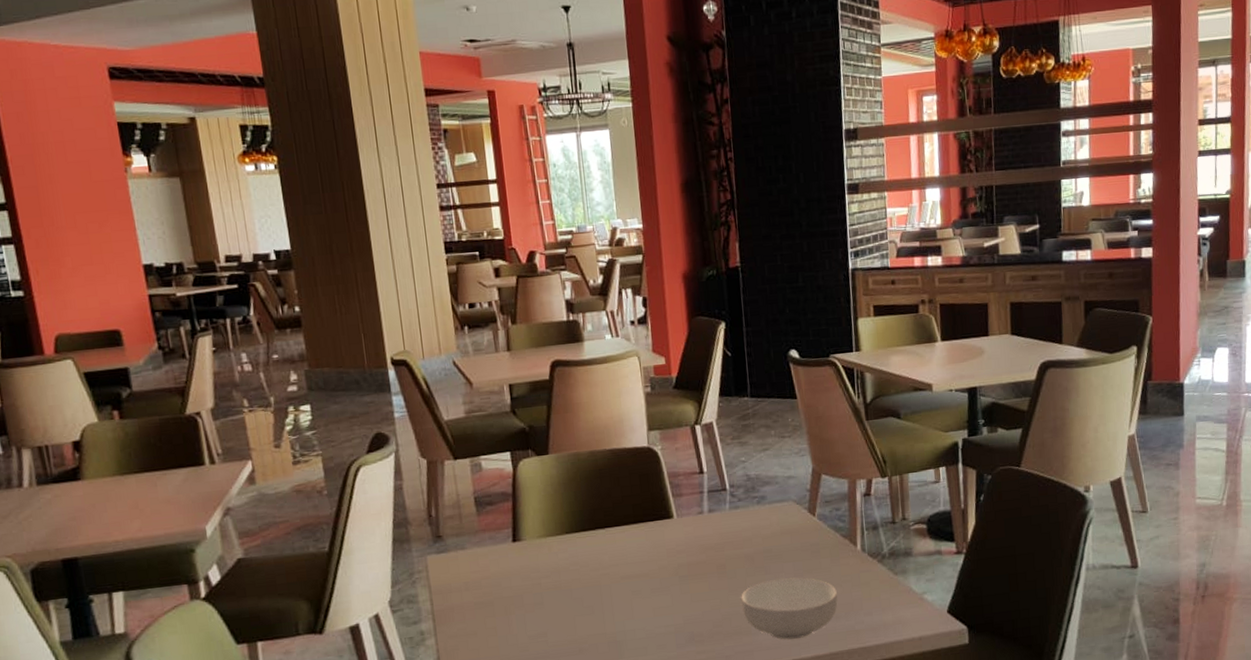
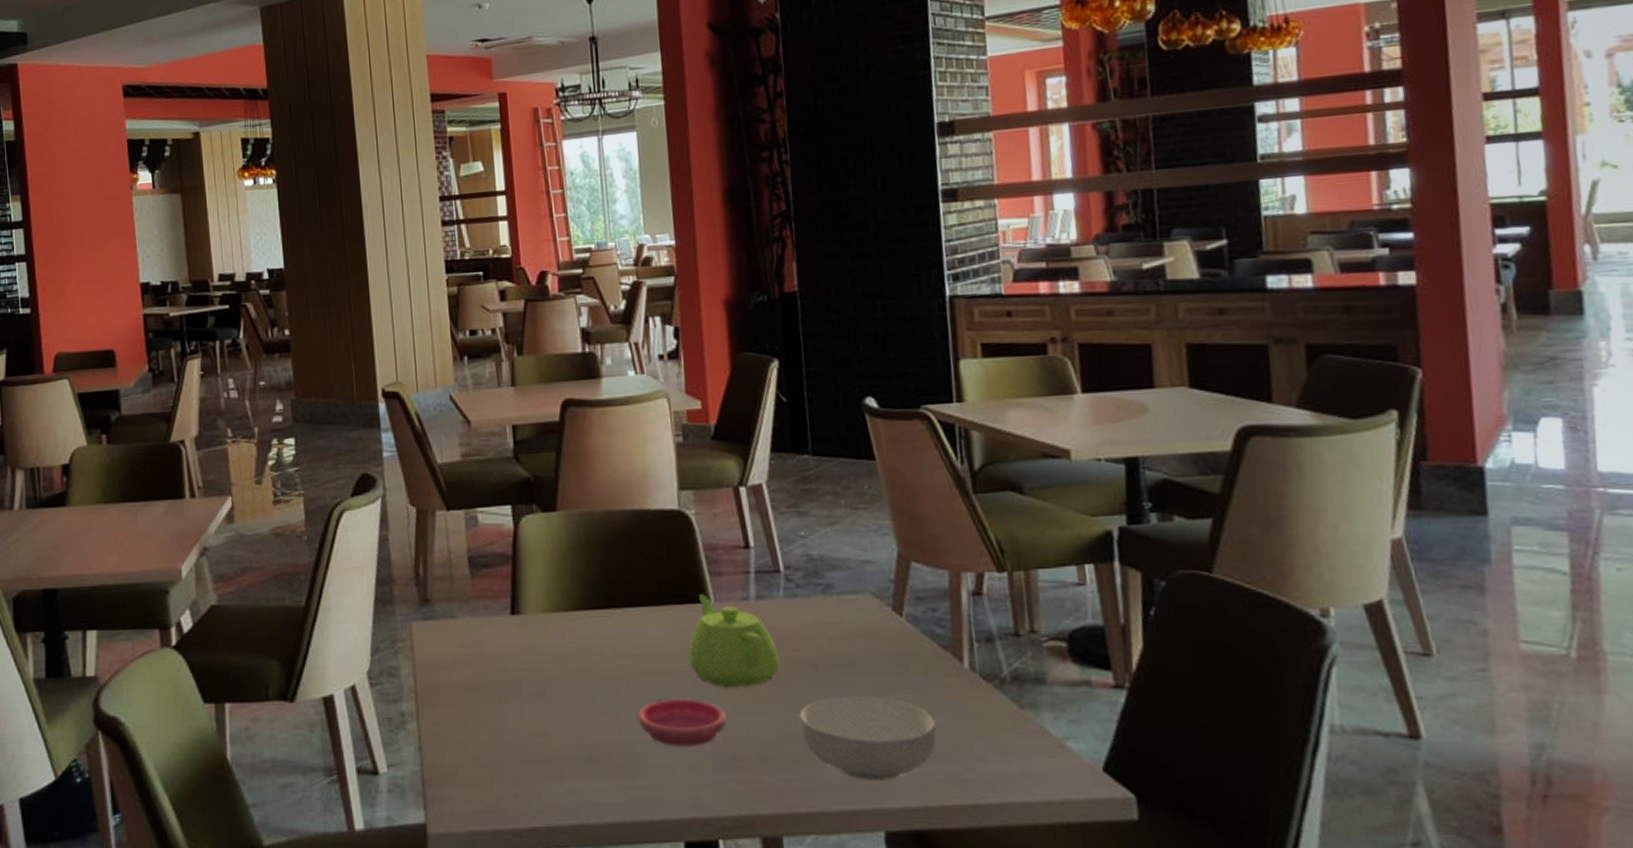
saucer: none [618,594,687,632] -> present [637,698,727,747]
teapot: none [656,512,727,583] -> present [687,594,780,689]

